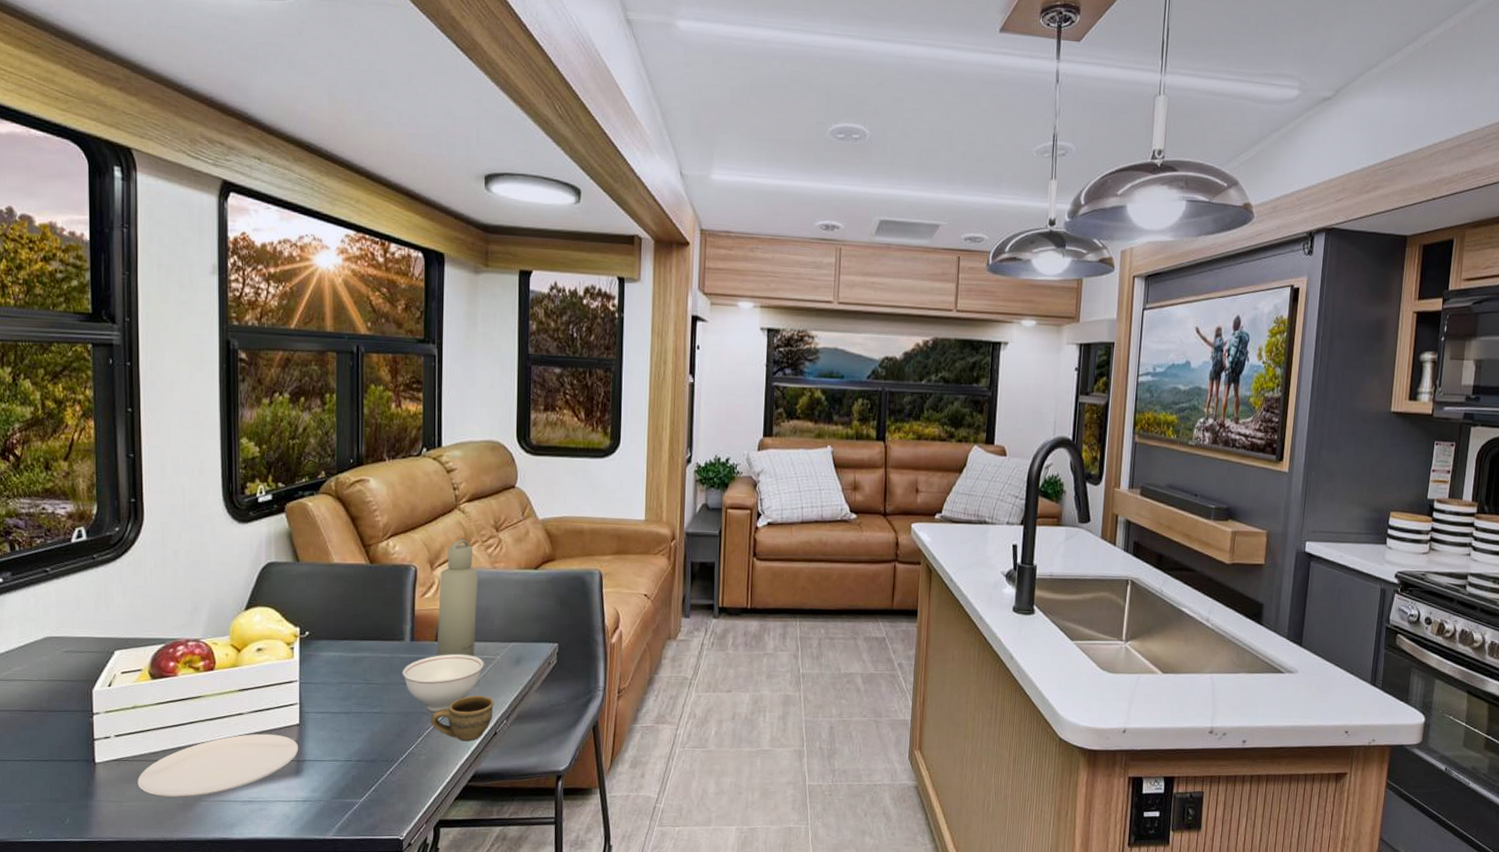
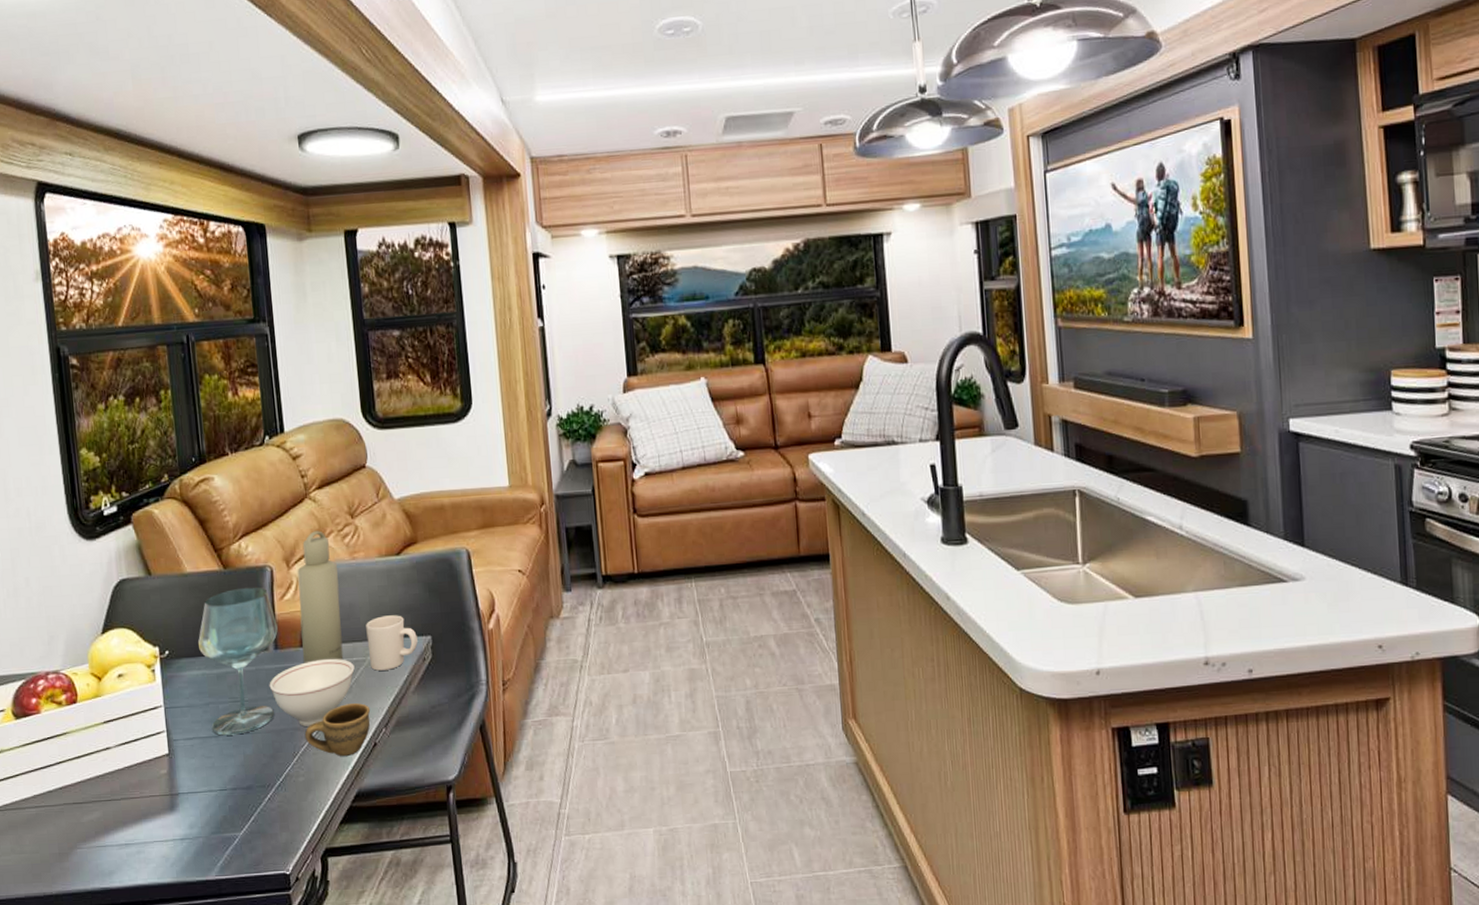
plate: present [137,733,299,798] -> none [11,767,171,848]
wine glass: none [337,582,416,713] -> present [197,587,278,736]
mug: none [498,621,545,670] -> present [366,615,418,671]

